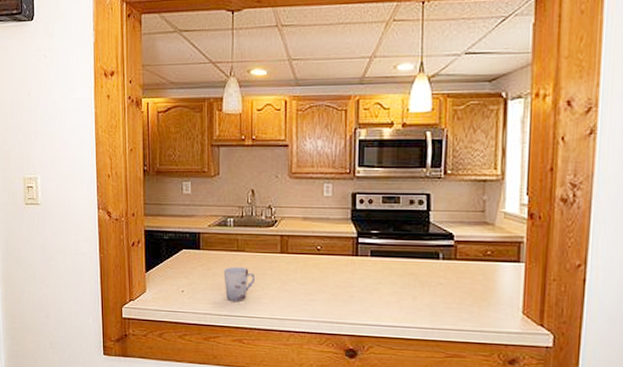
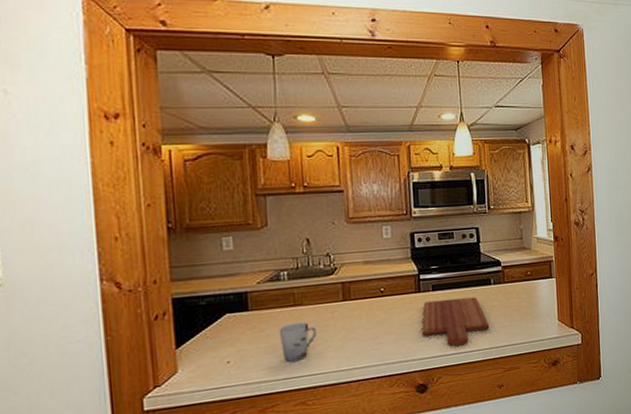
cutting board: none [356,266,433,319] -> present [422,297,490,347]

